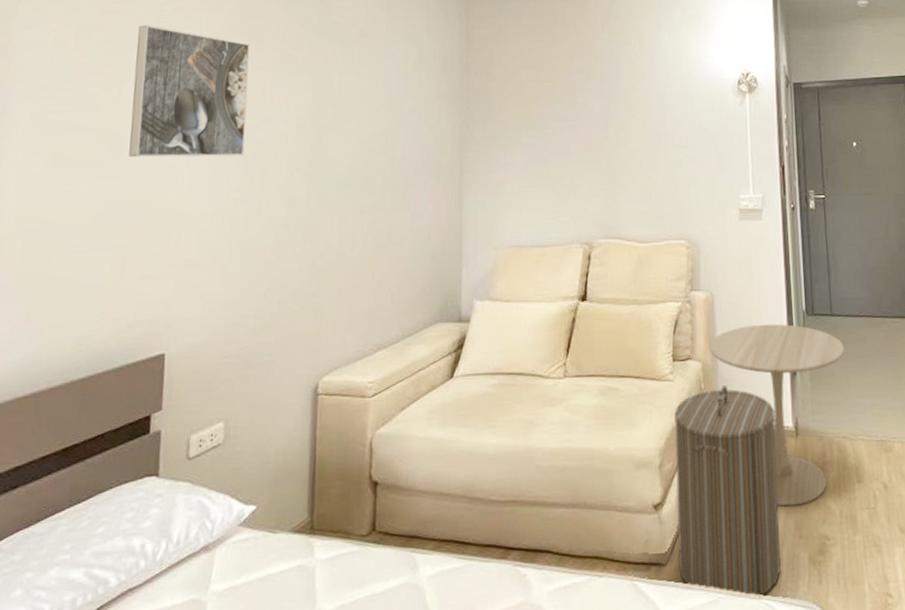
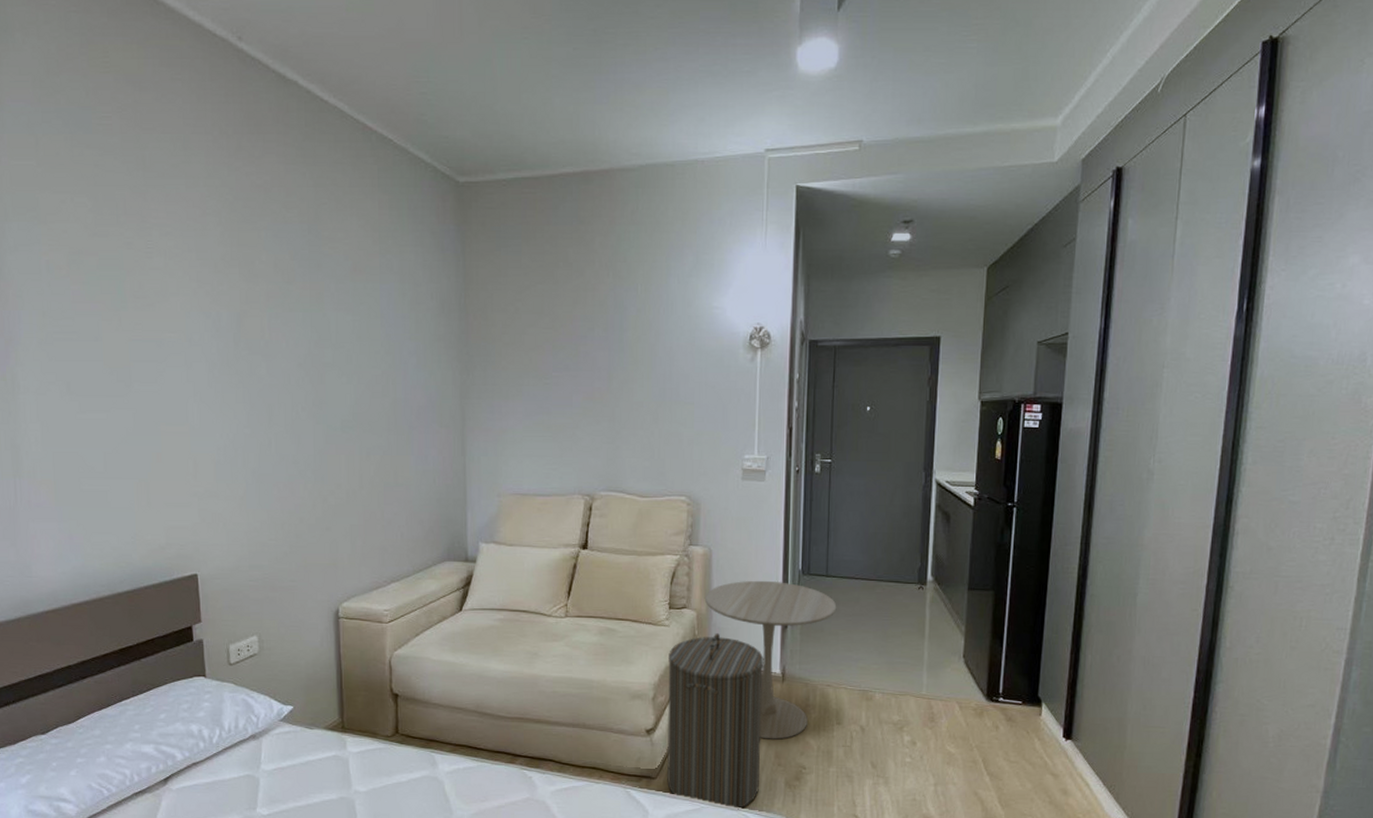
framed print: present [128,25,250,157] -> none [128,251,249,392]

